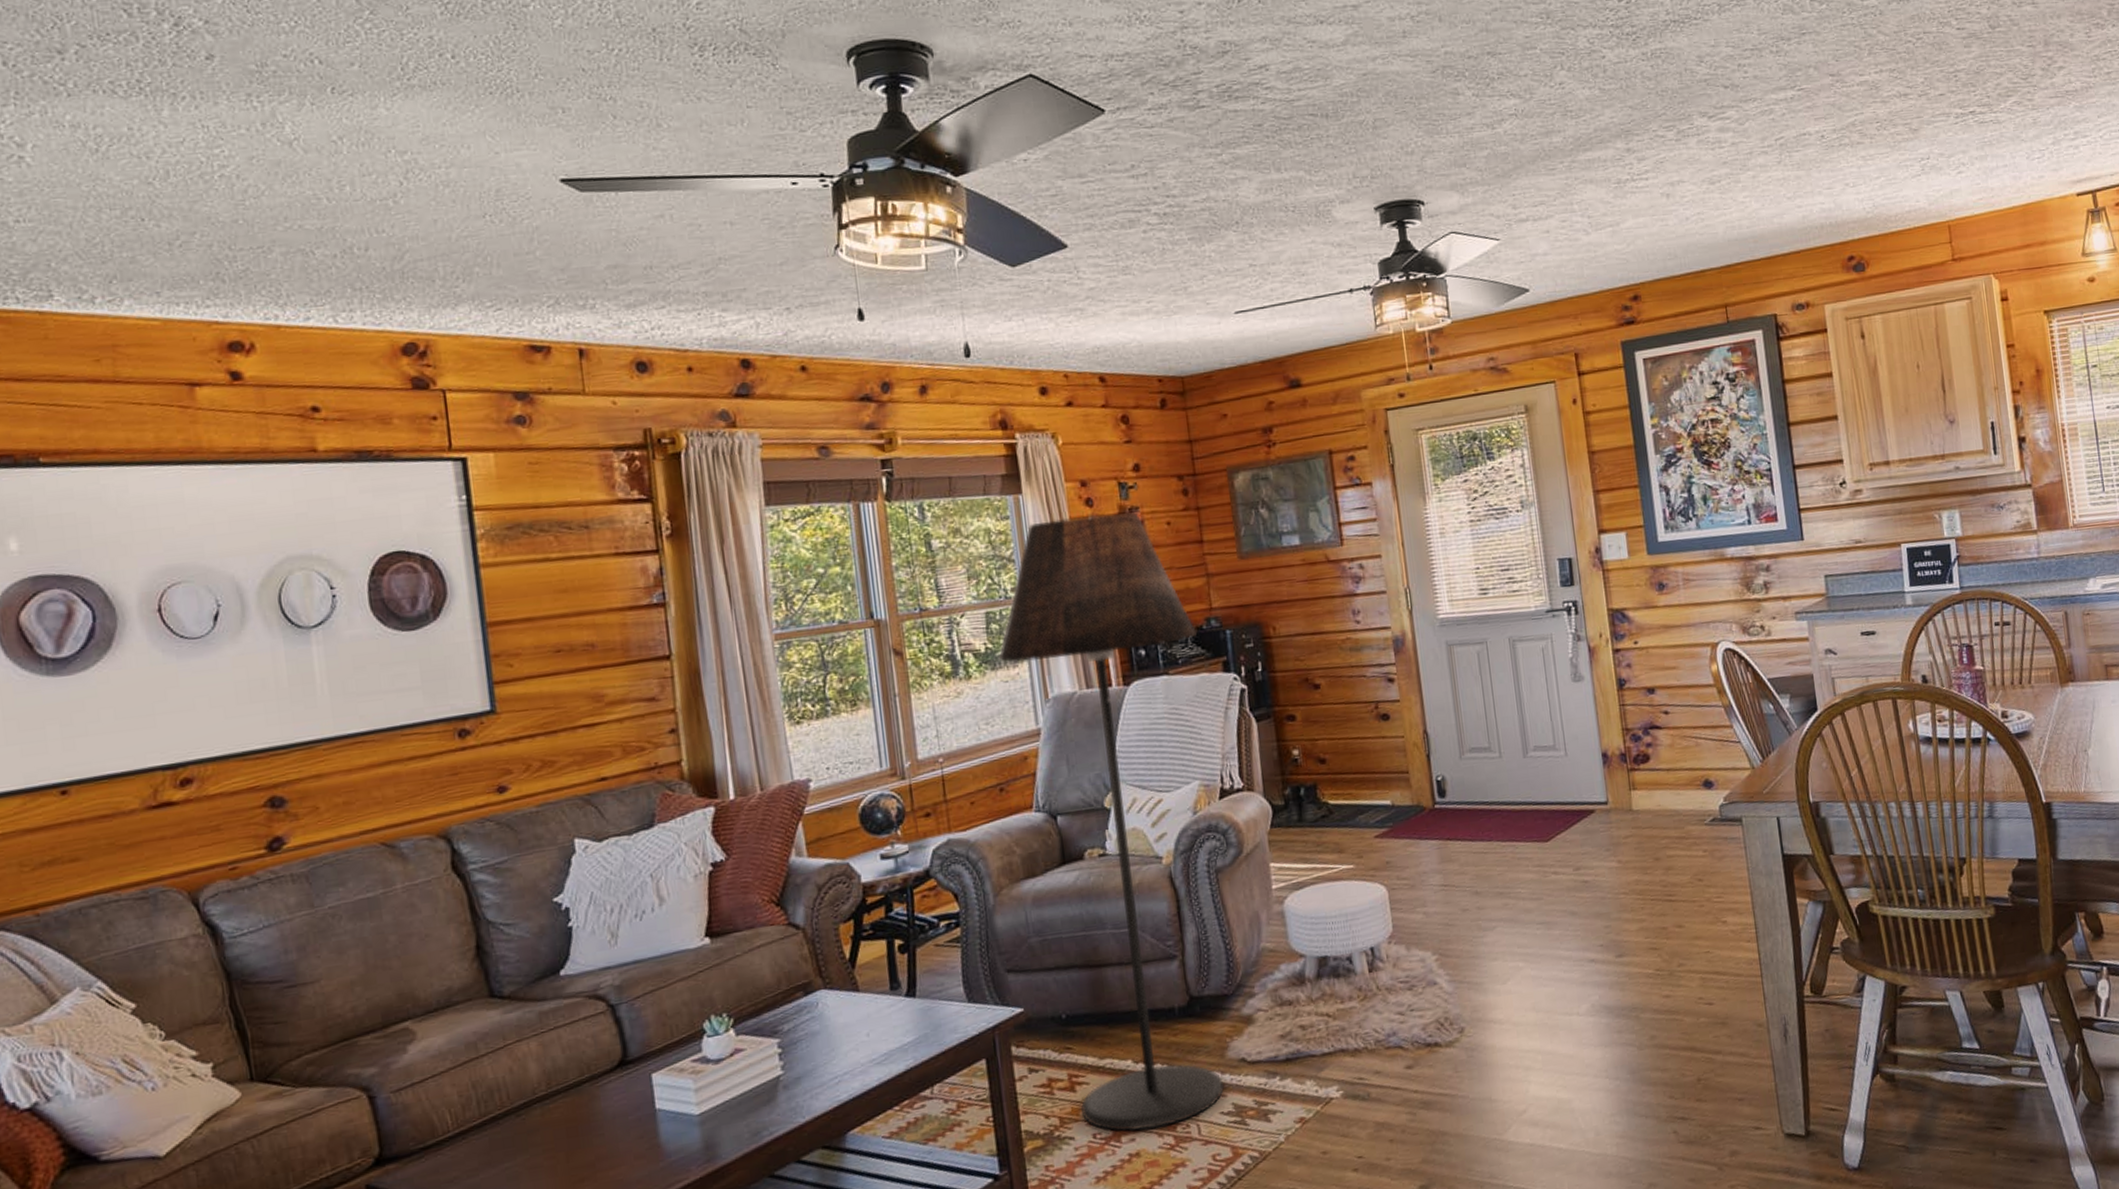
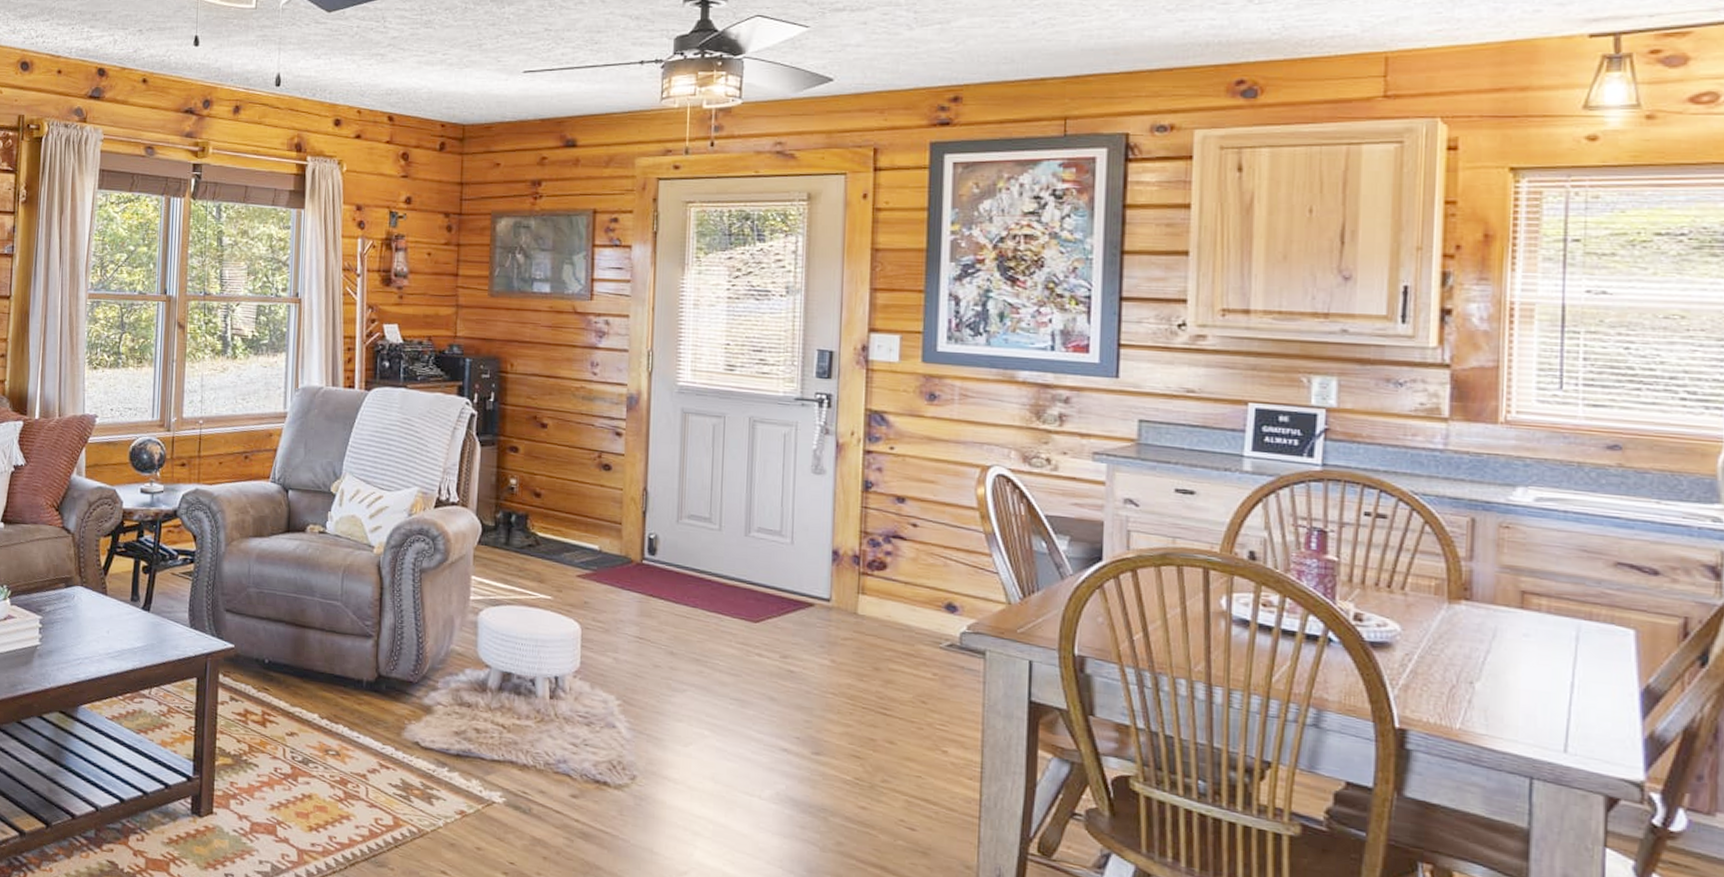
floor lamp: present [998,512,1224,1132] -> none [261,236,438,781]

